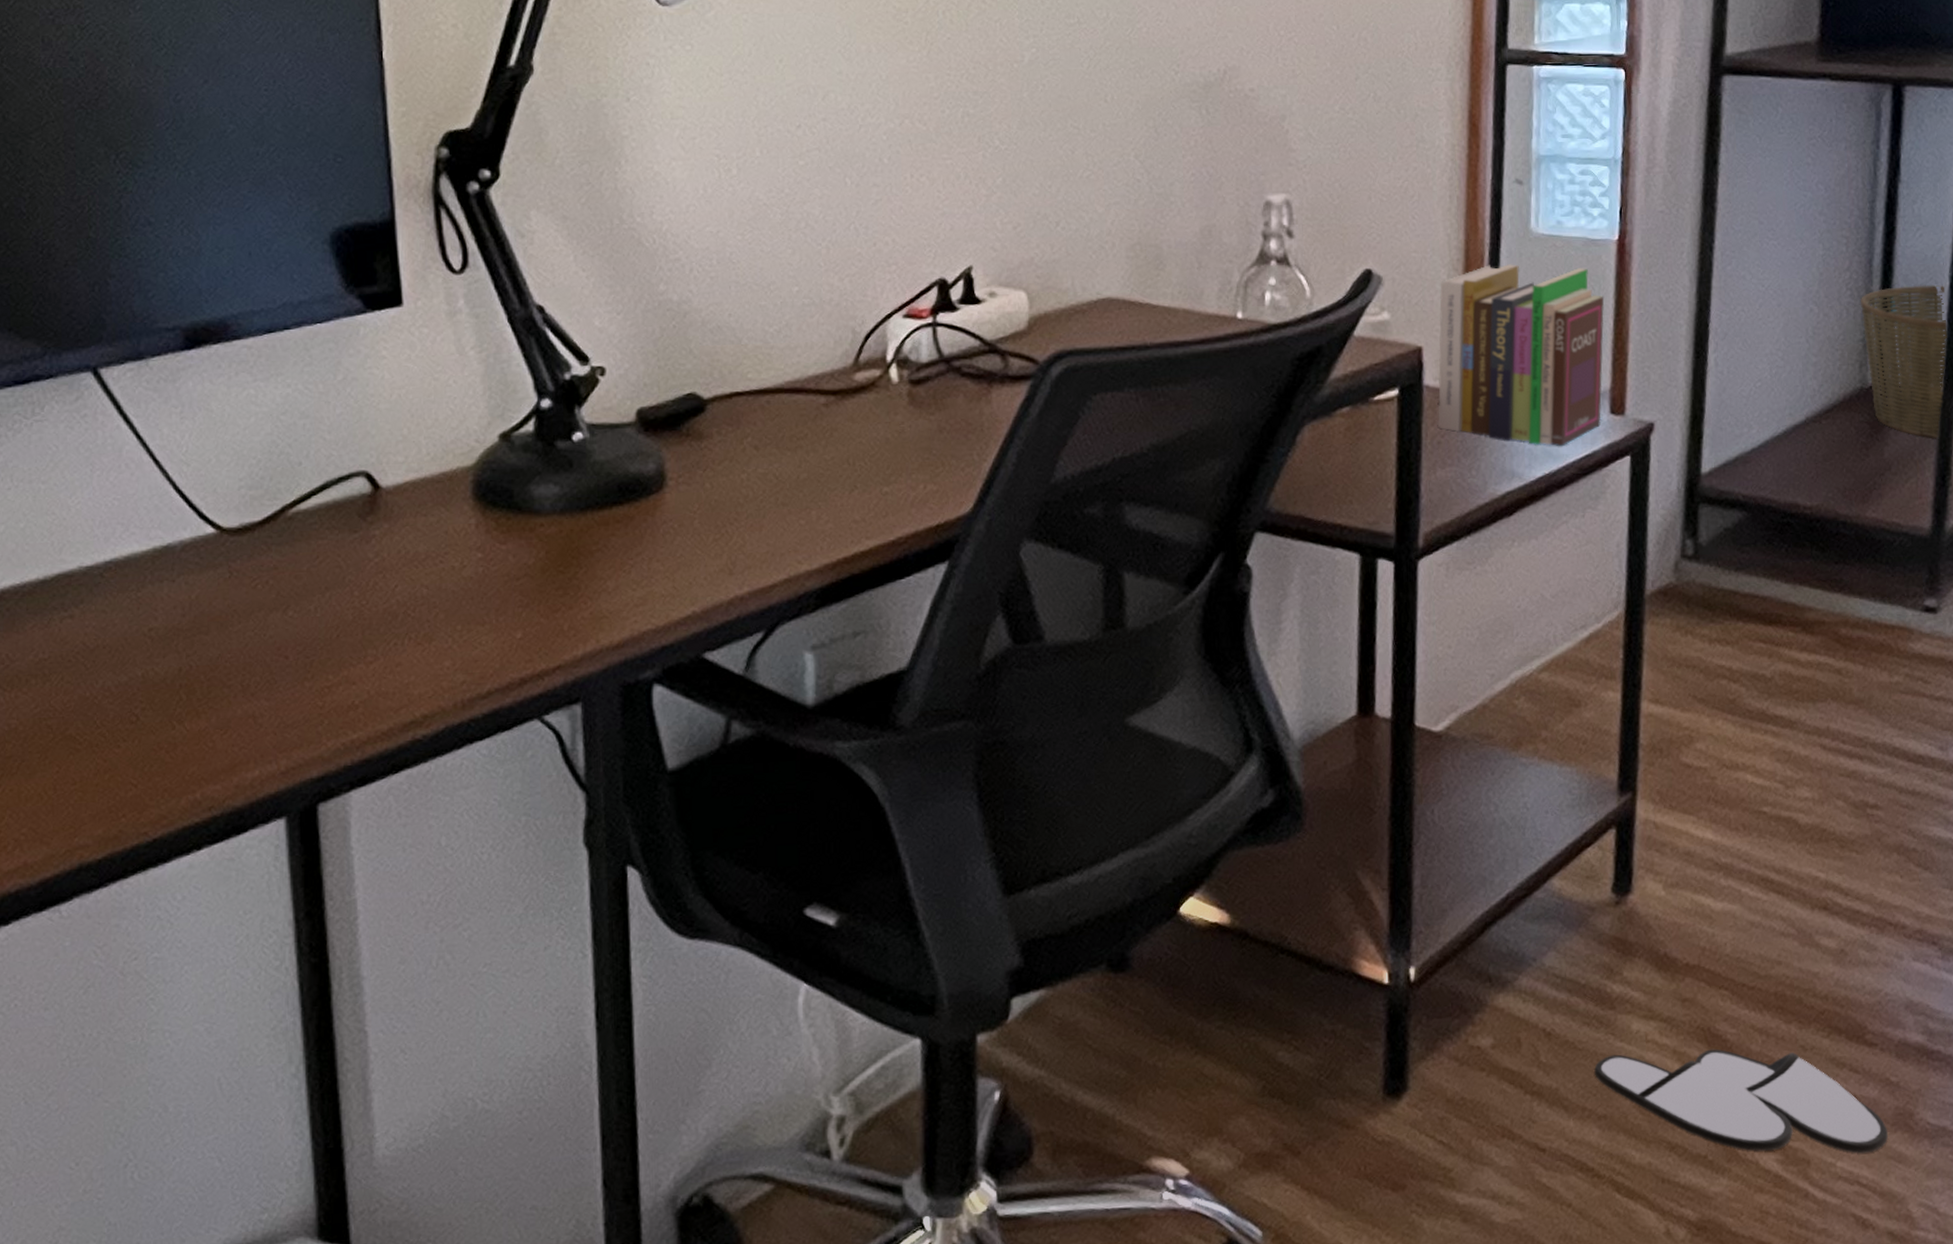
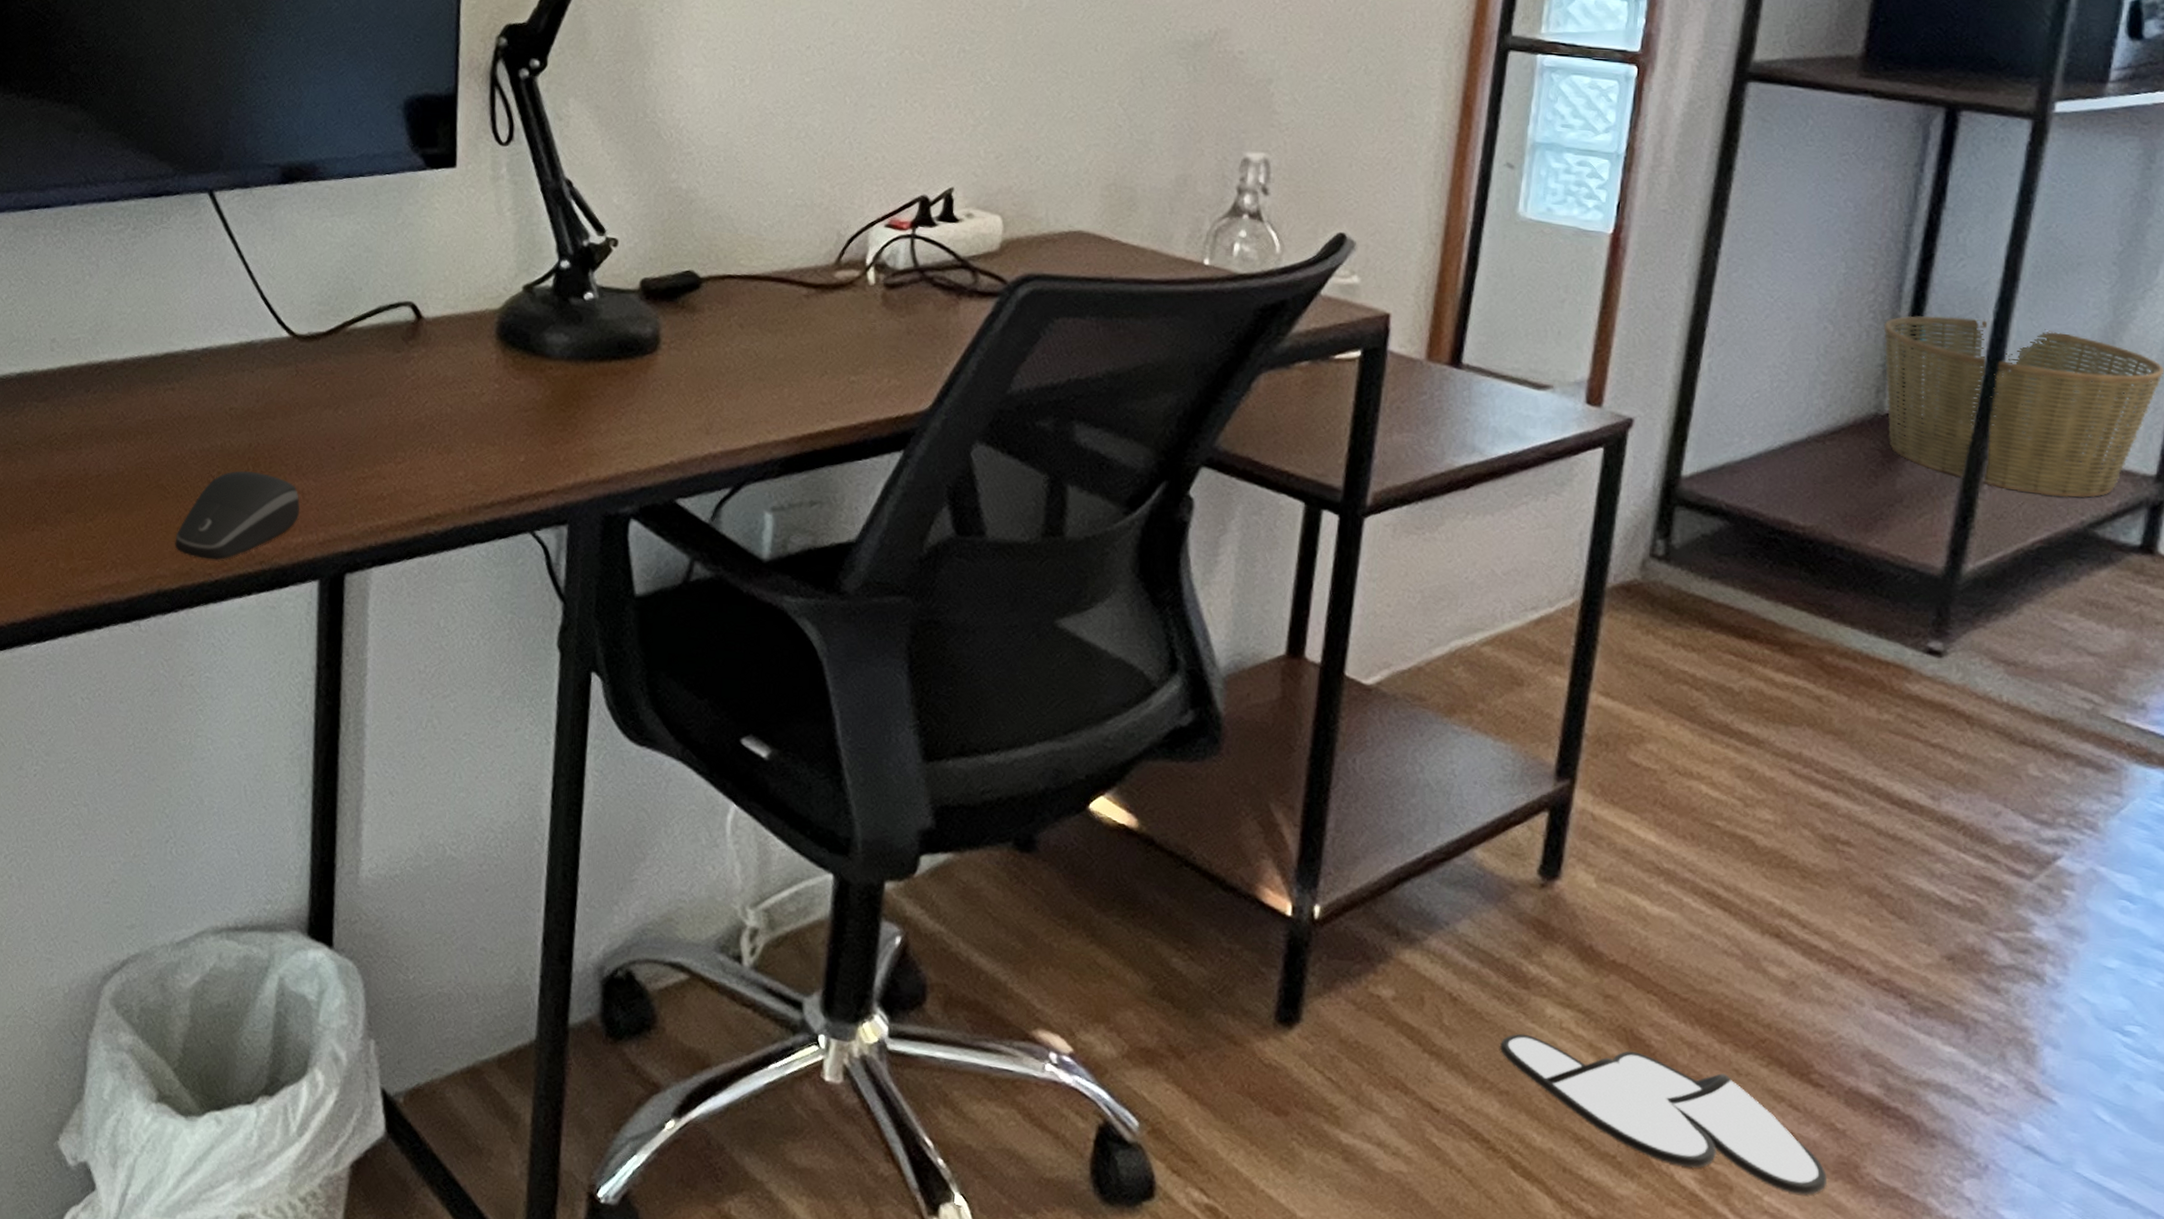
computer mouse: none [95,700,252,816] -> present [175,471,300,560]
books: present [1437,264,1604,447] -> none [1398,243,1591,429]

